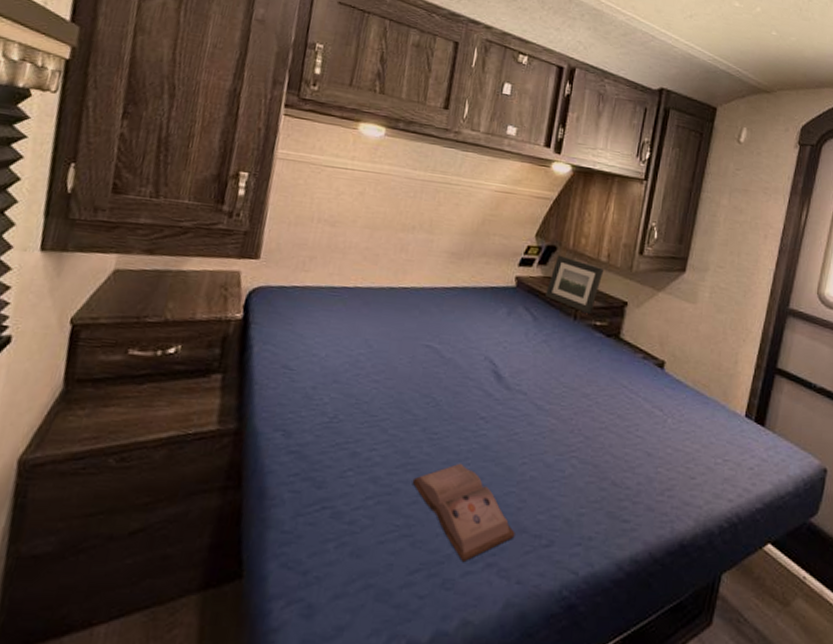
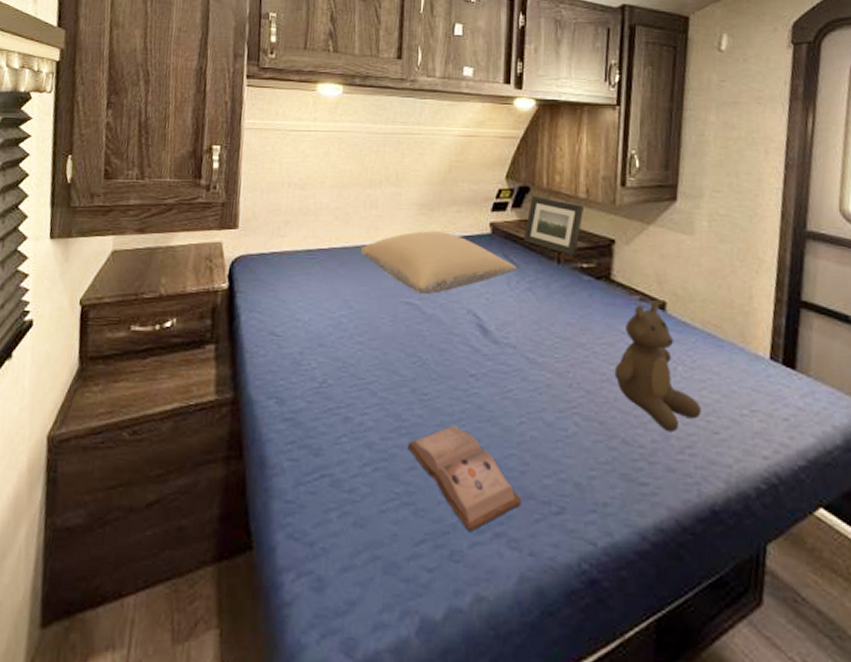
pillow: none [385,278,536,340] -> present [360,231,516,295]
teddy bear: none [612,358,683,477] -> present [614,299,701,433]

